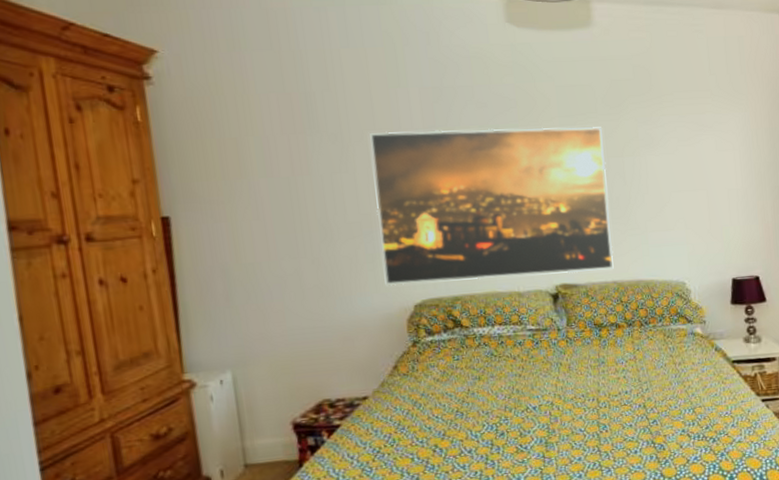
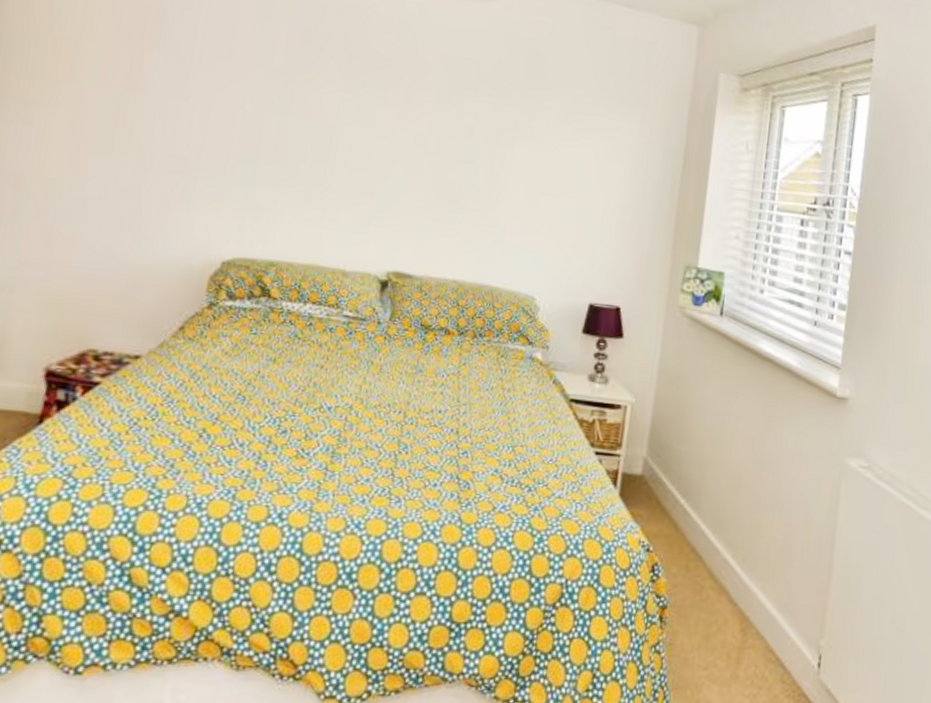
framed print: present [370,127,614,286] -> none [195,64,479,266]

